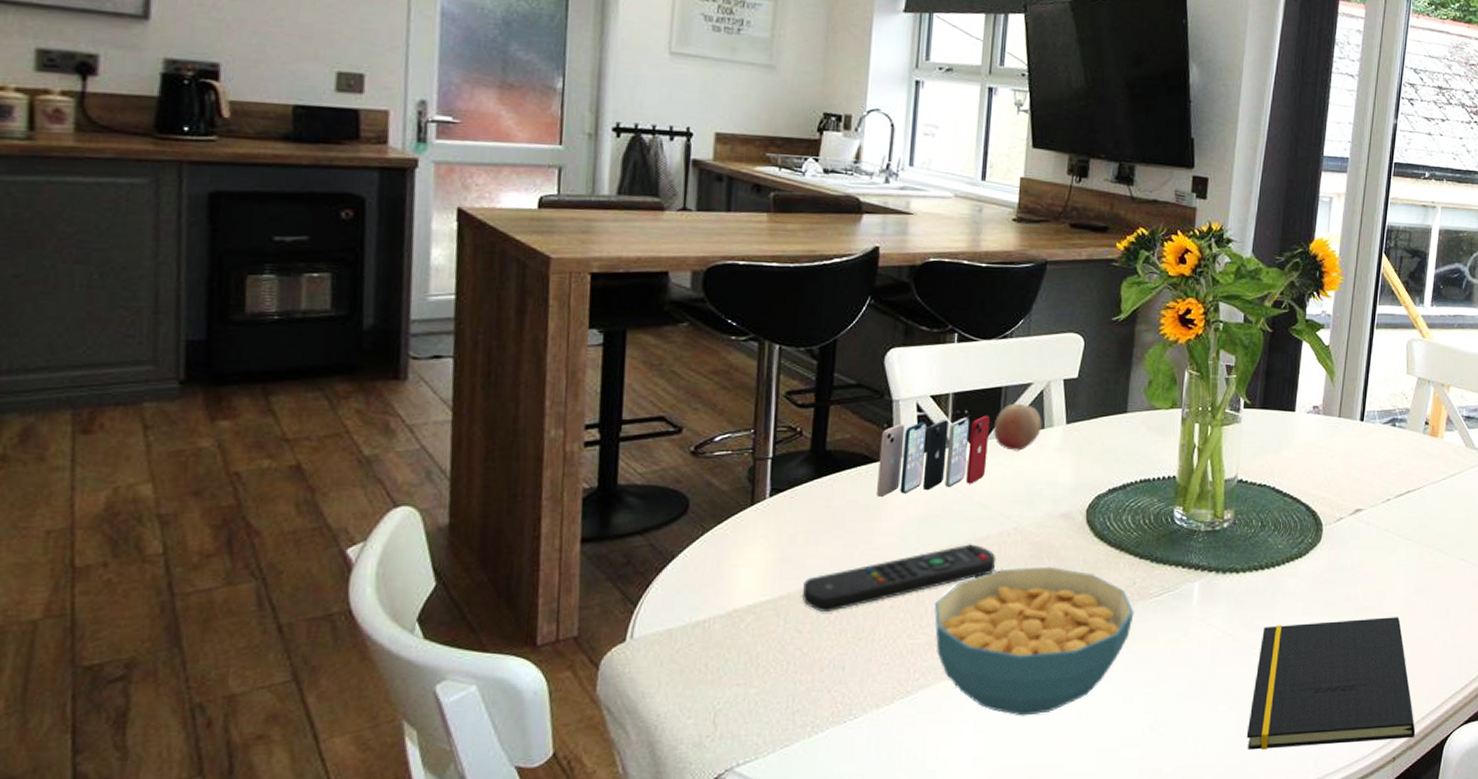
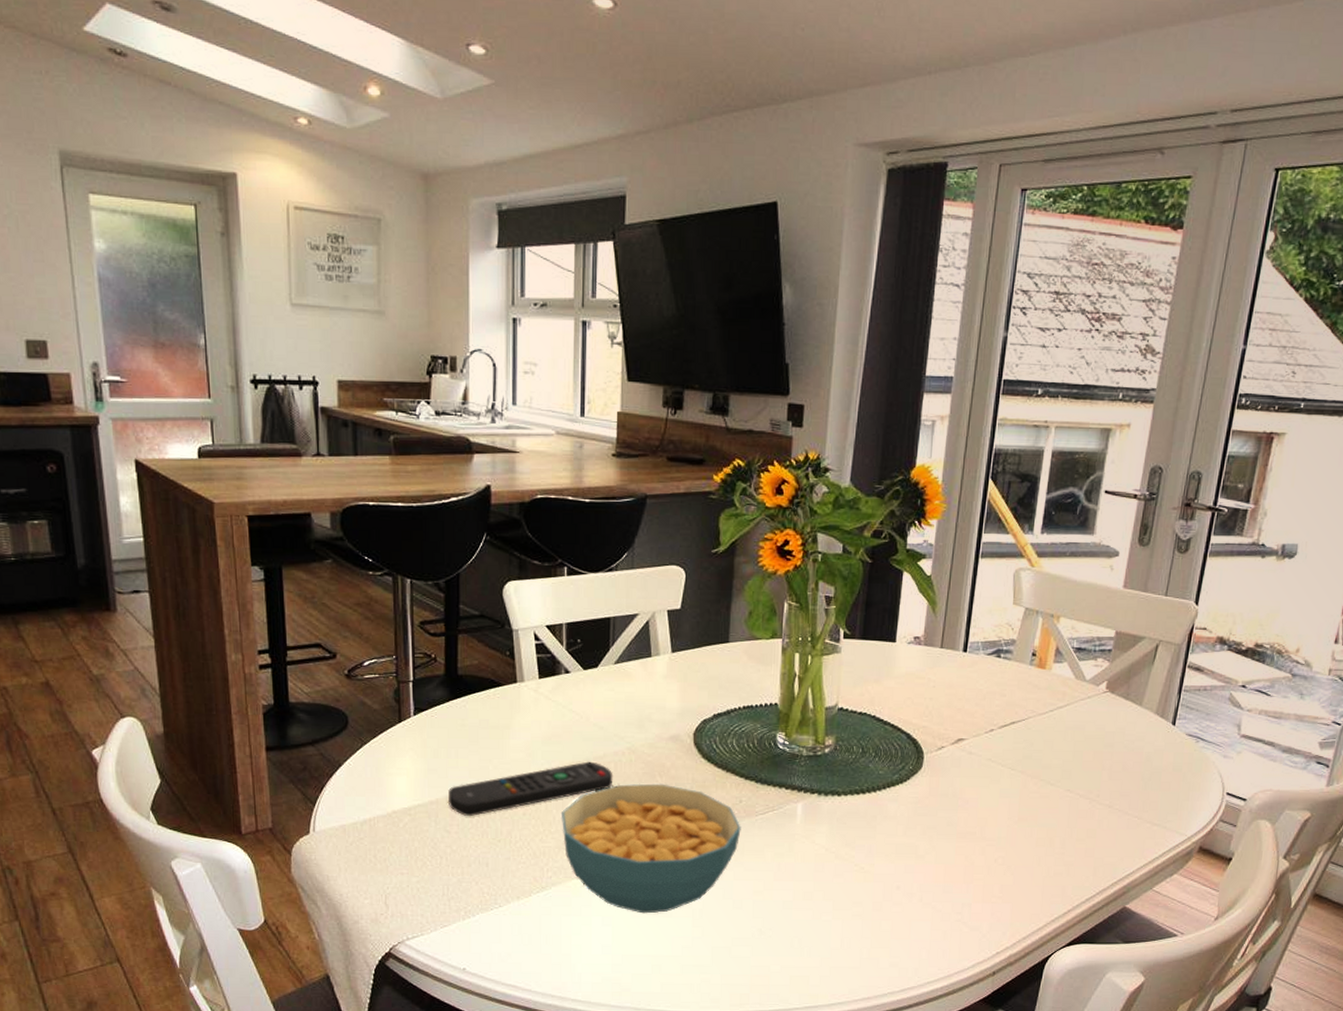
smartphone: present [877,415,991,498] -> none [504,644,602,718]
fruit: present [993,403,1042,451] -> none [604,632,649,678]
notepad: present [1246,617,1416,750] -> none [849,842,1016,957]

